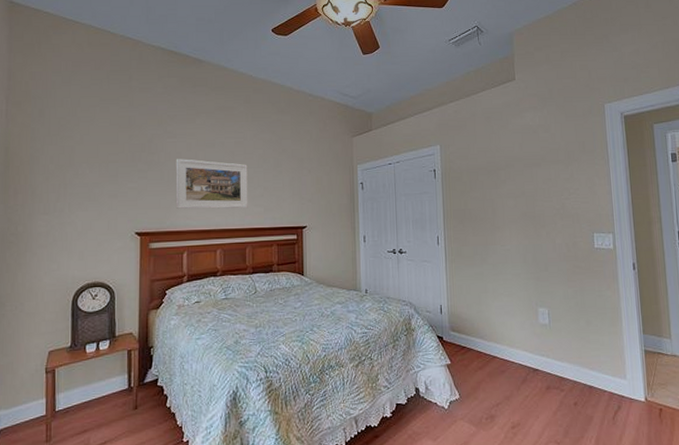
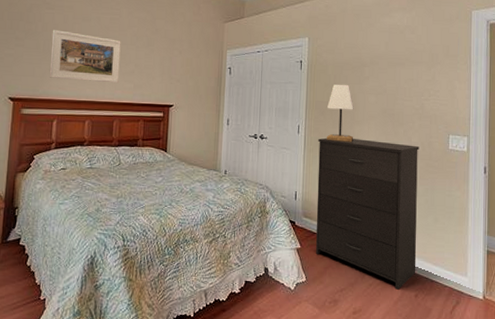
dresser: none [459,245,573,399] -> present [316,137,419,290]
lamp: none [465,190,495,250] -> present [326,84,354,142]

